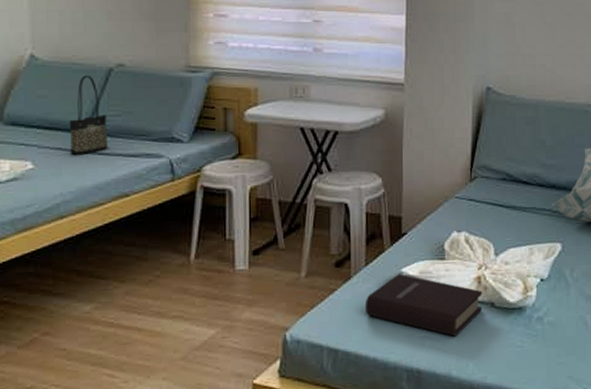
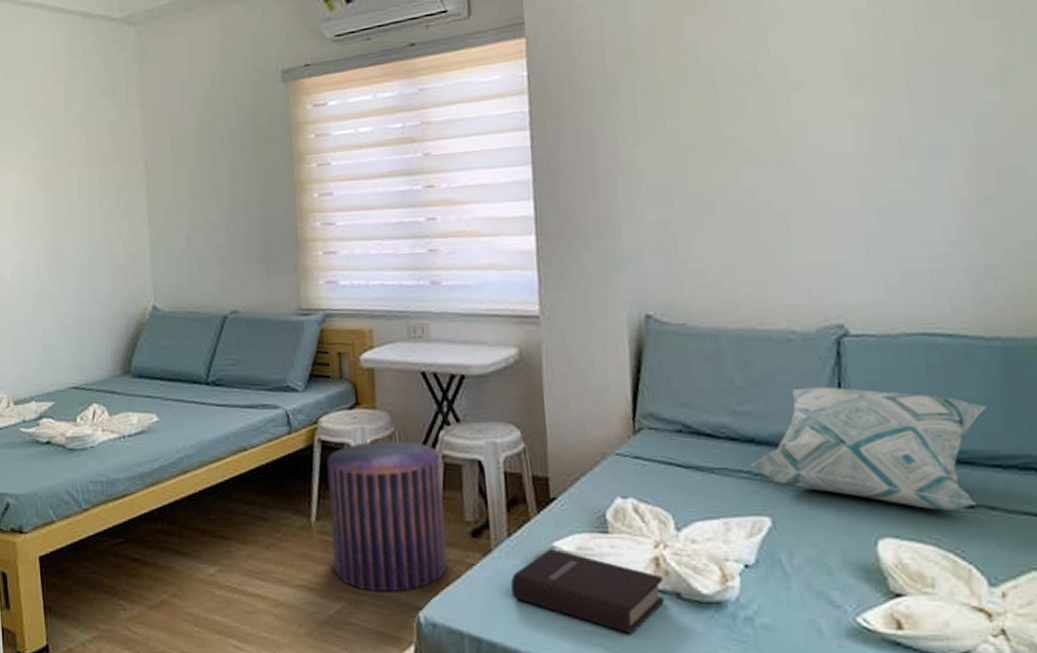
tote bag: present [69,75,109,156] -> none [188,324,226,408]
pouf: none [208,186,314,318] -> present [327,440,448,593]

